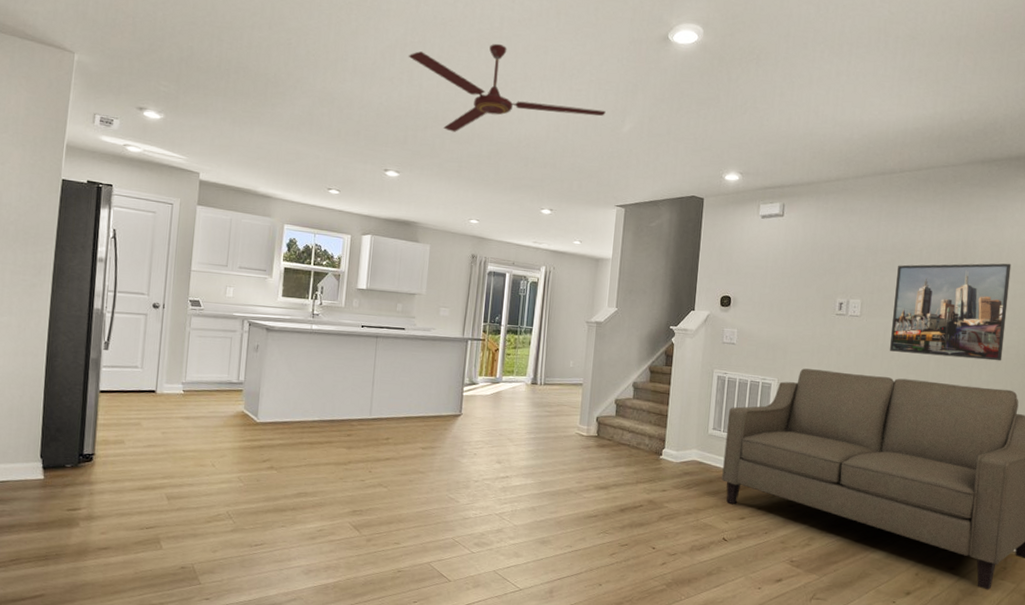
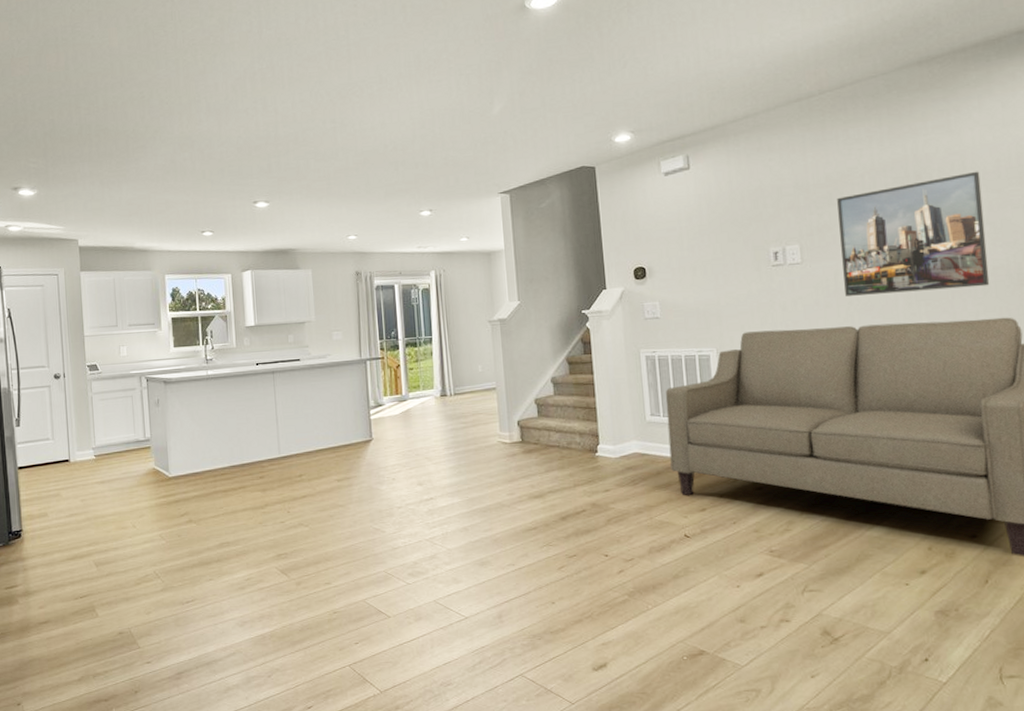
ceiling fan: present [408,43,606,132] -> none [259,51,471,151]

